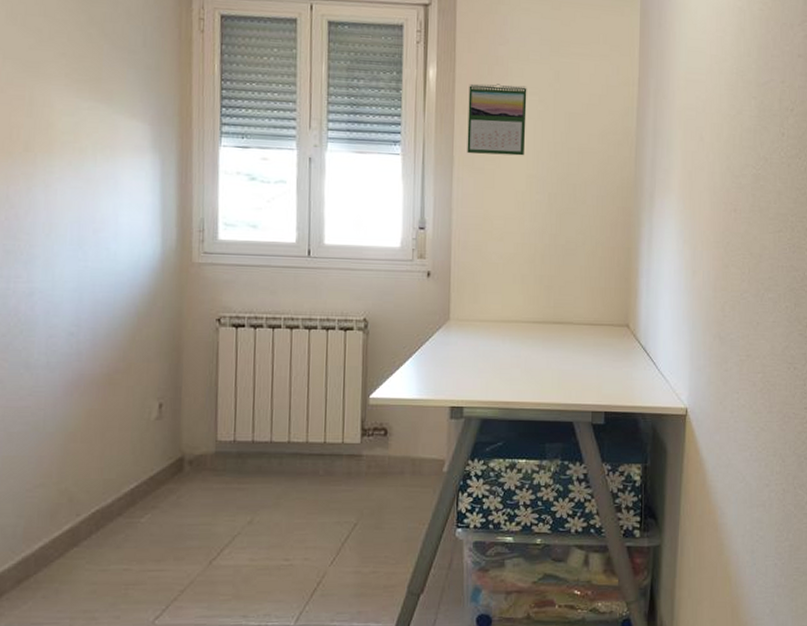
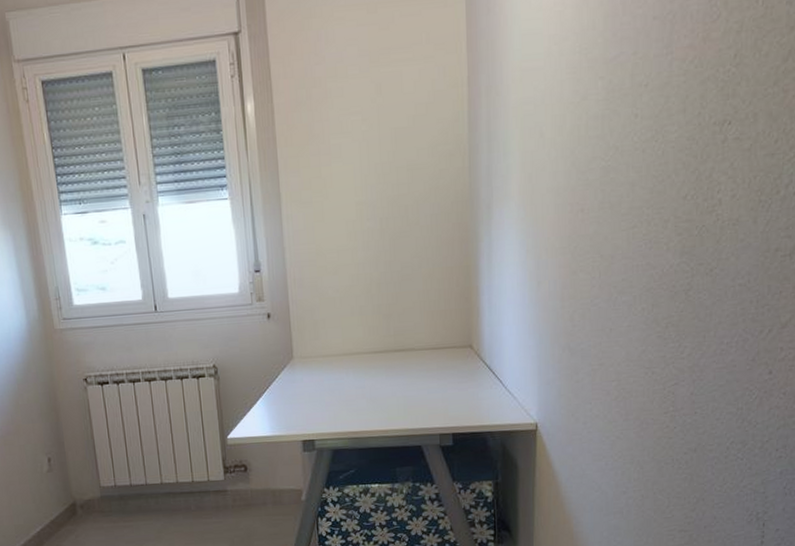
calendar: present [467,83,527,156] -> none [288,106,352,189]

